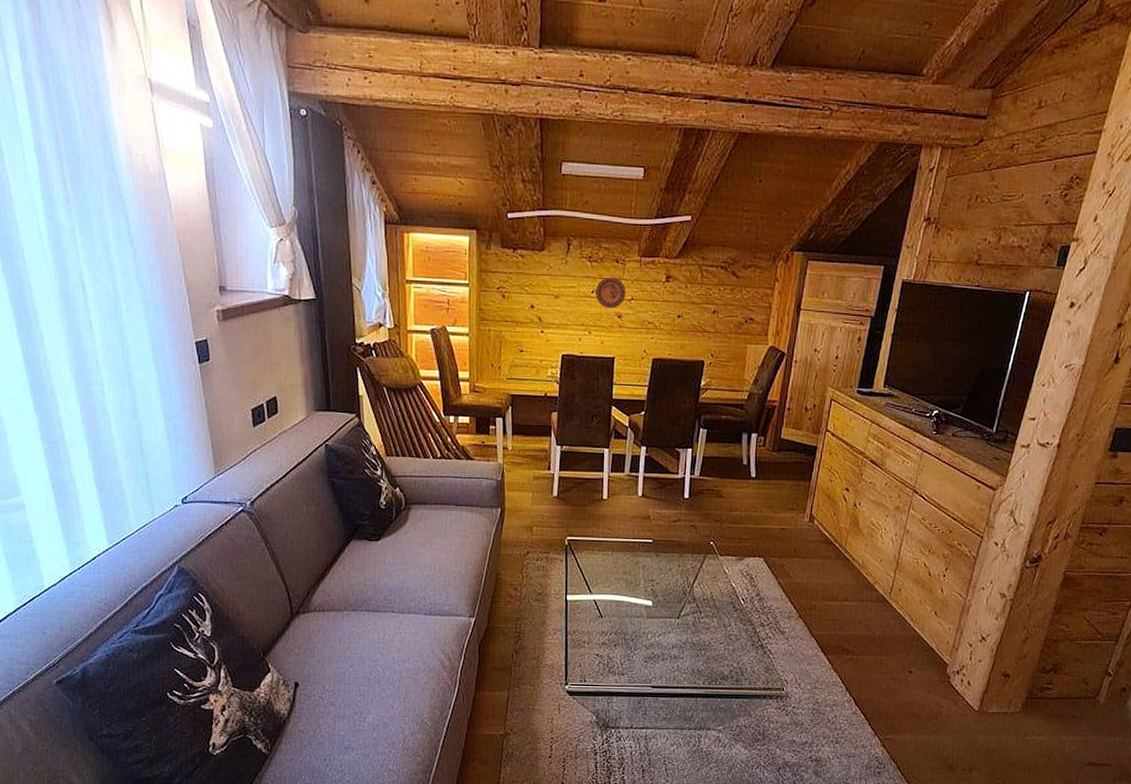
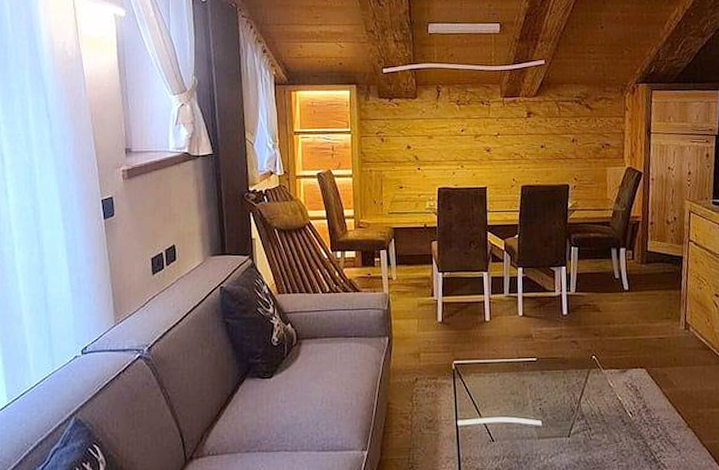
decorative plate: present [596,277,626,309] -> none [465,116,493,144]

